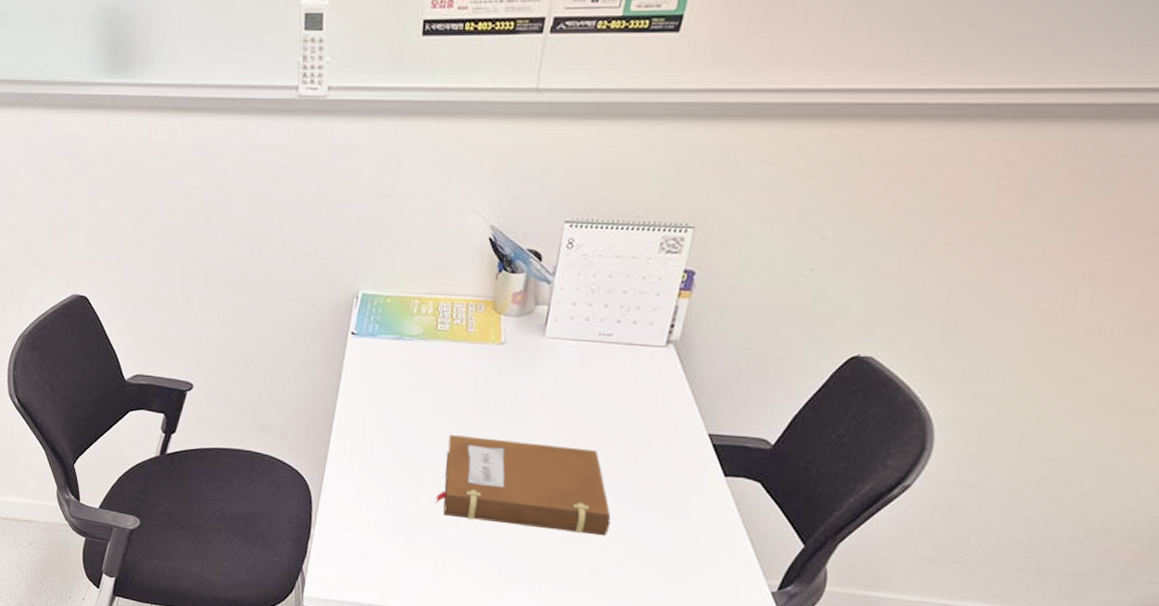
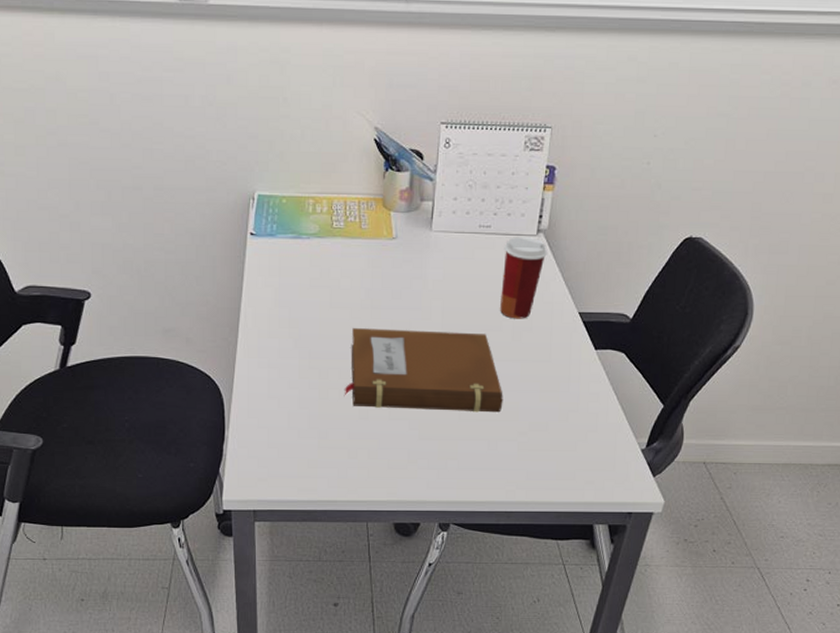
paper cup: none [615,346,677,437] -> present [500,236,547,319]

